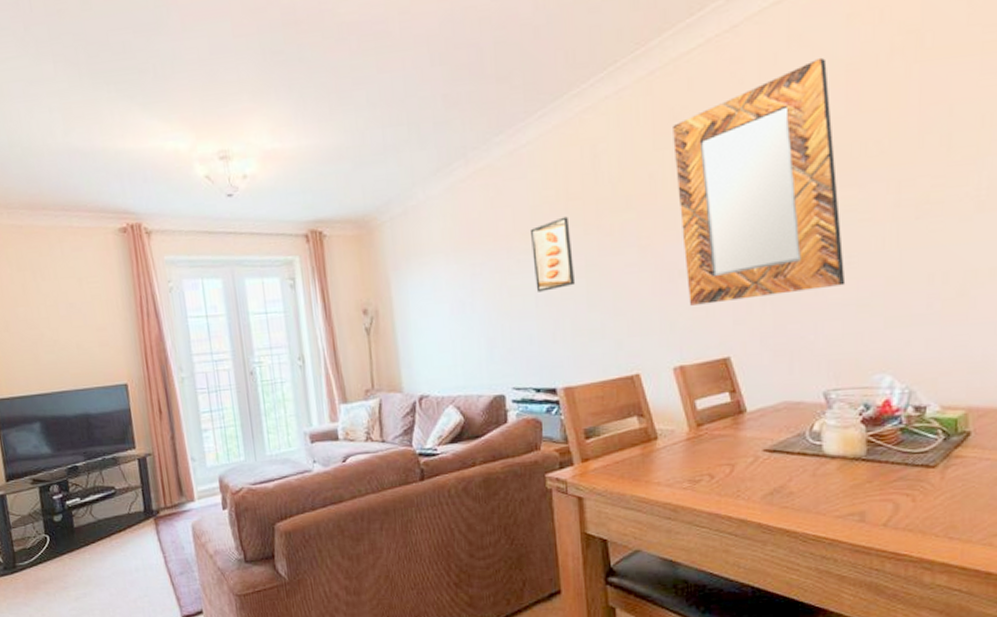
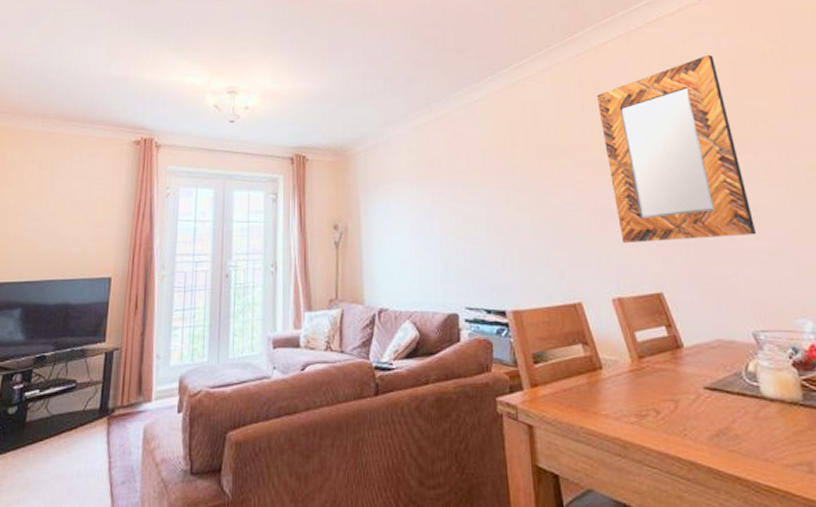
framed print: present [529,216,576,292] -> none [481,159,522,221]

